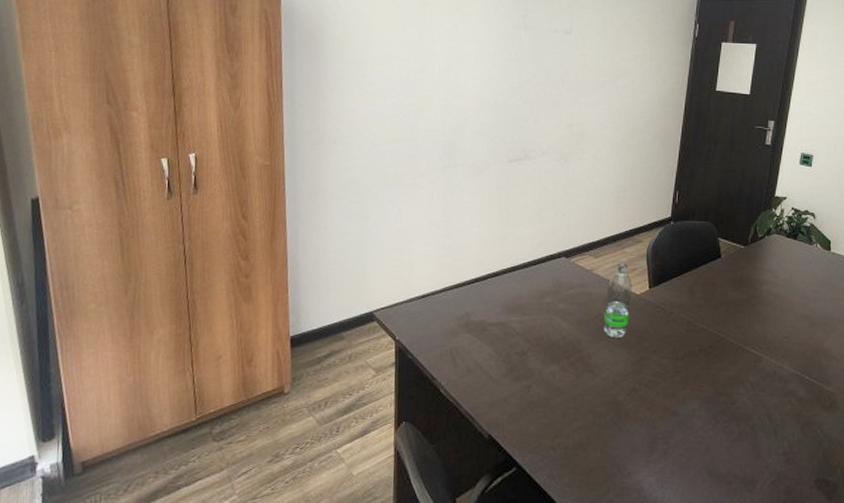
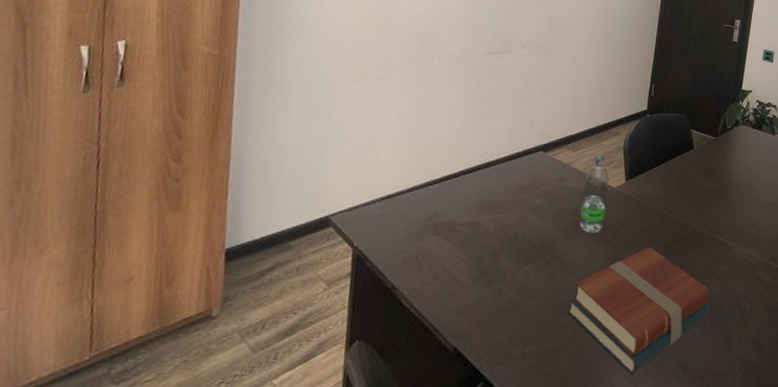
books: none [594,353,739,473] -> present [568,246,711,375]

